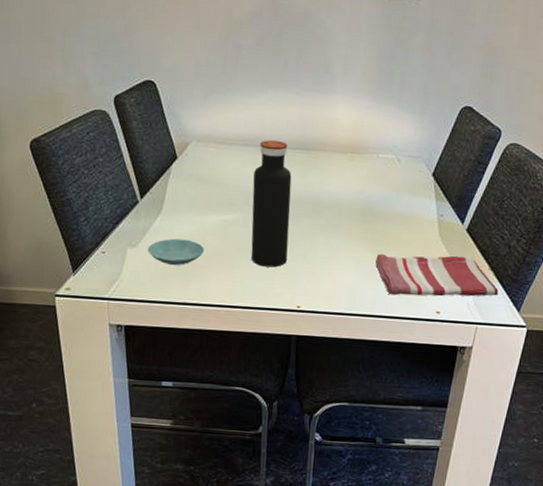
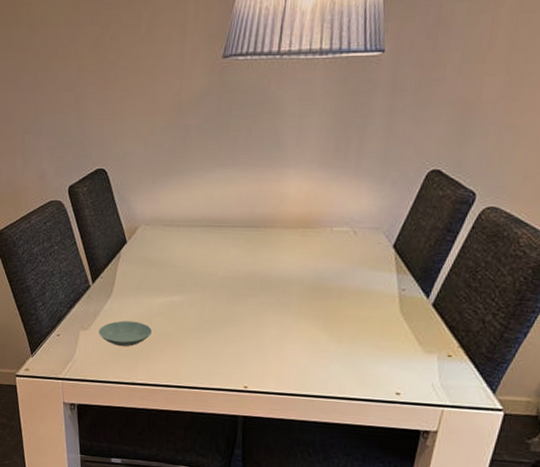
water bottle: present [250,140,292,268] -> none [197,220,240,348]
dish towel: present [375,253,499,297] -> none [328,331,470,377]

